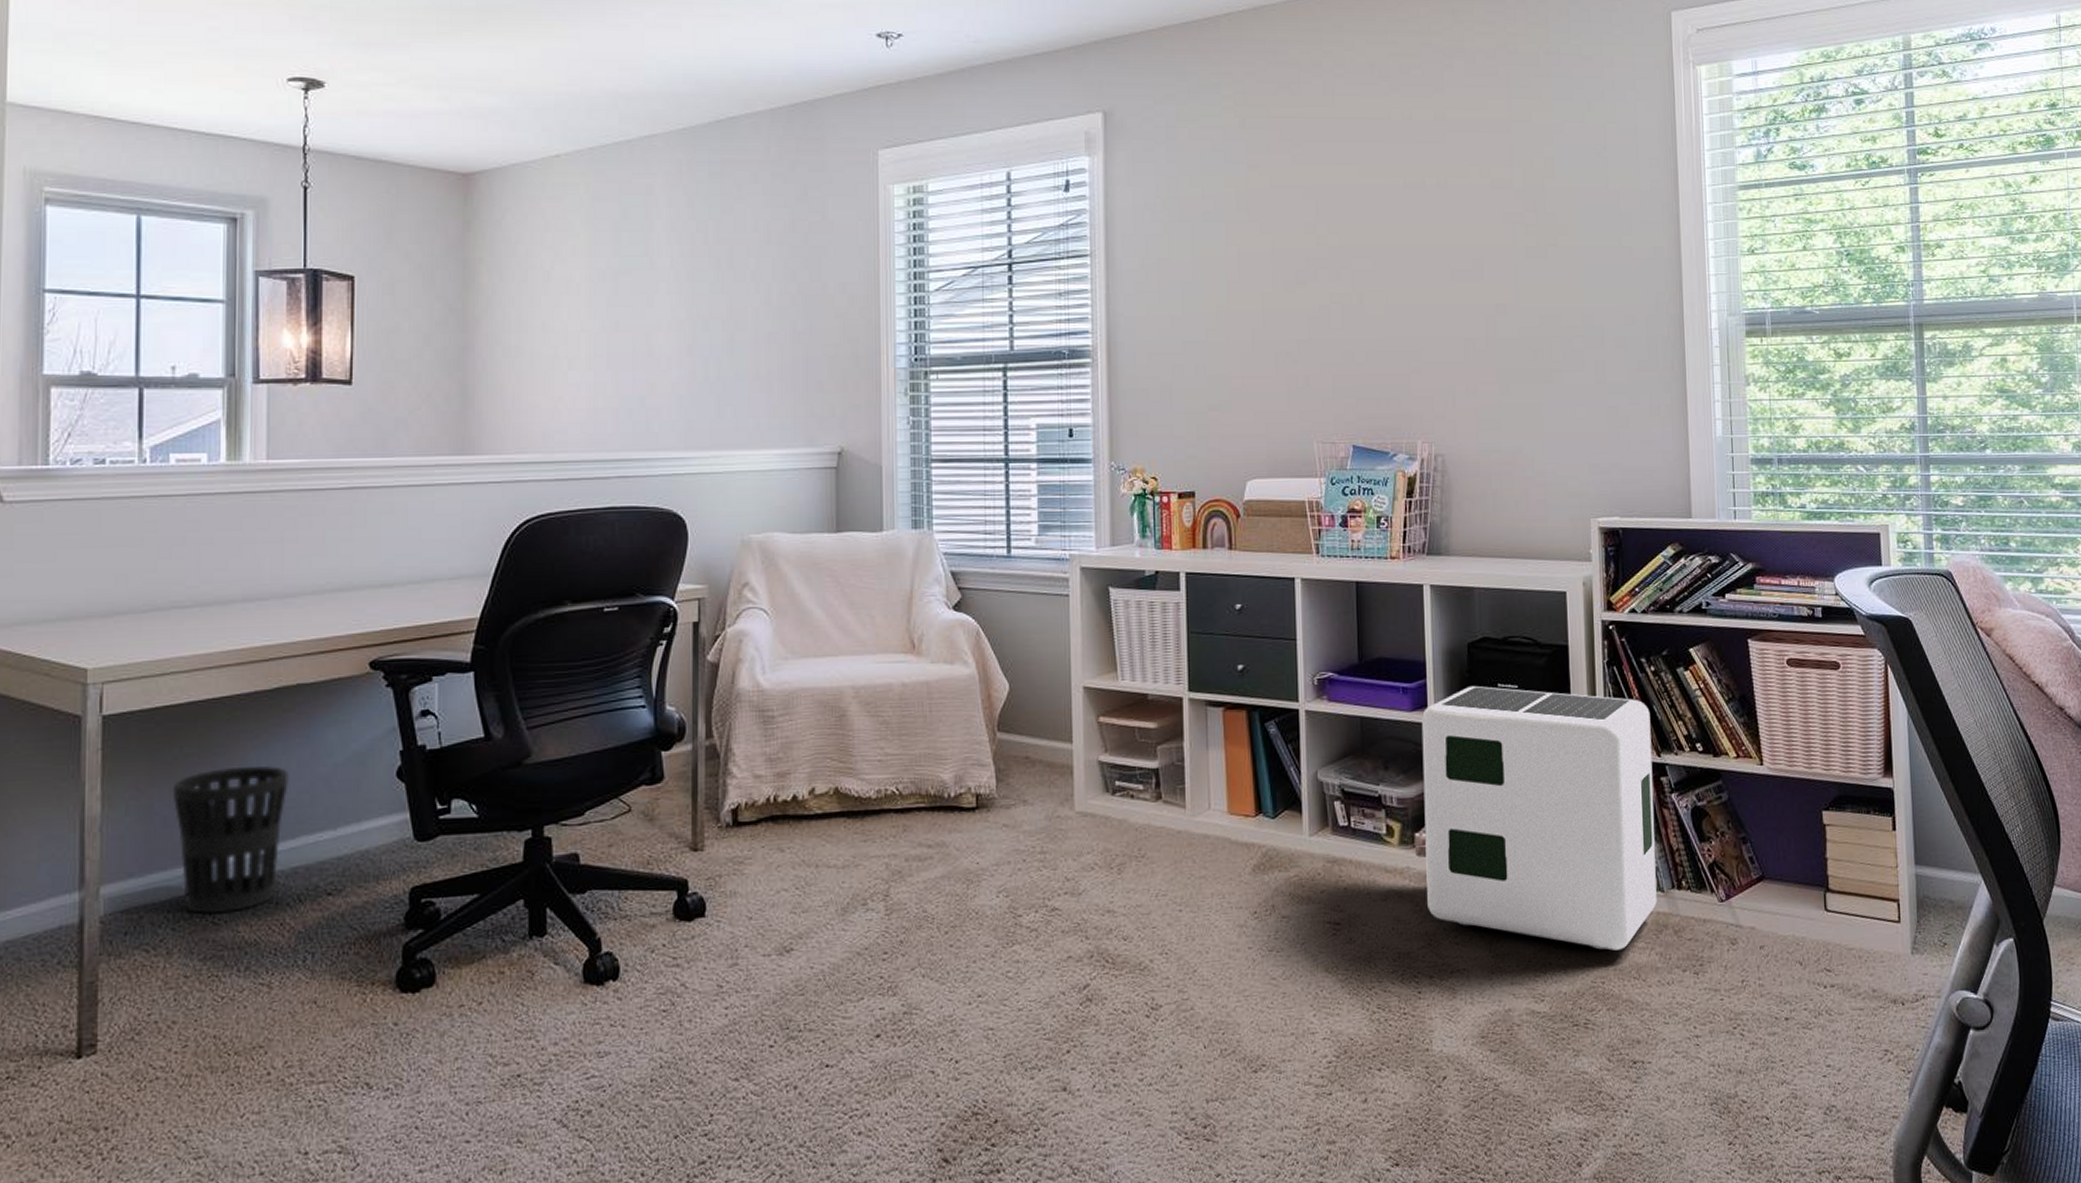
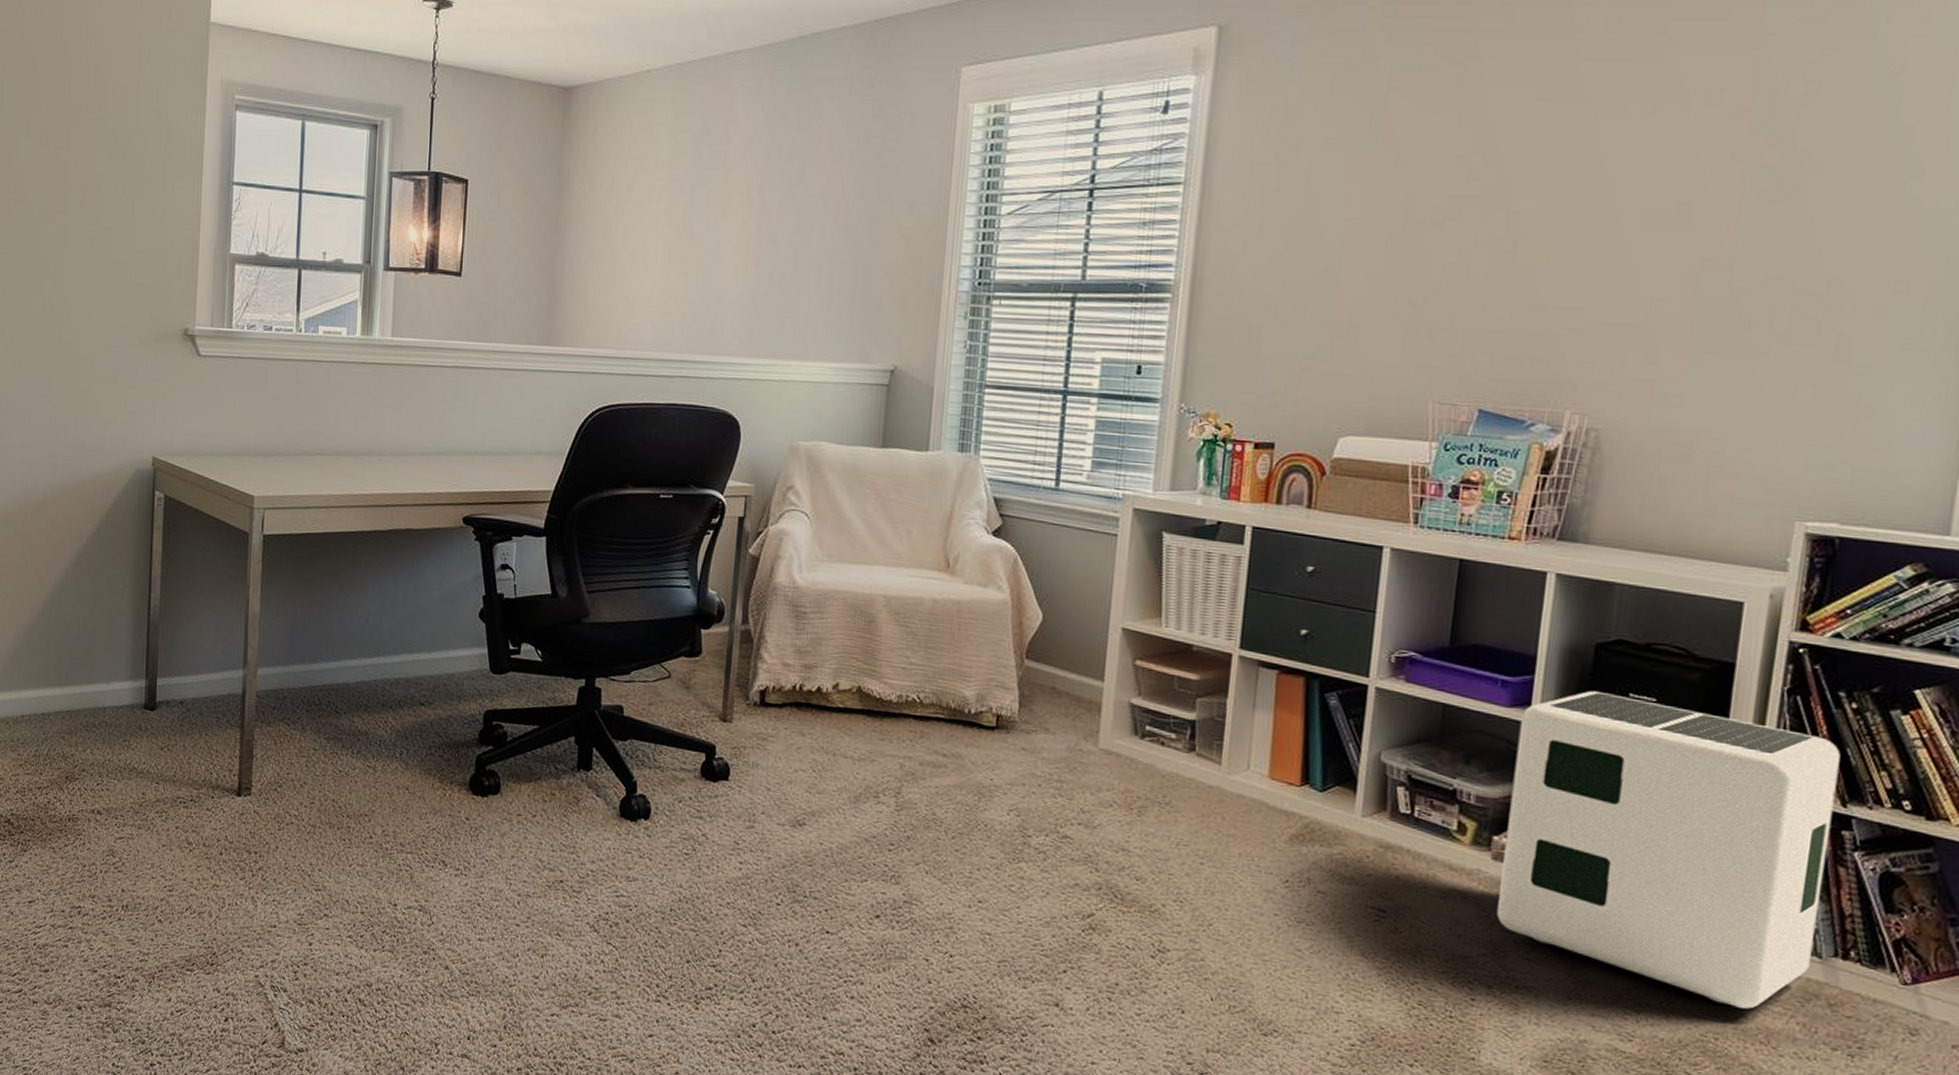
wastebasket: present [173,765,289,914] -> none [311,589,396,706]

